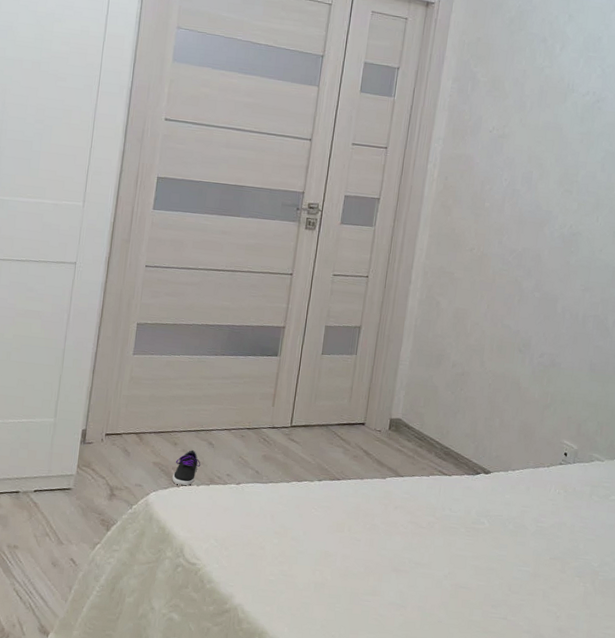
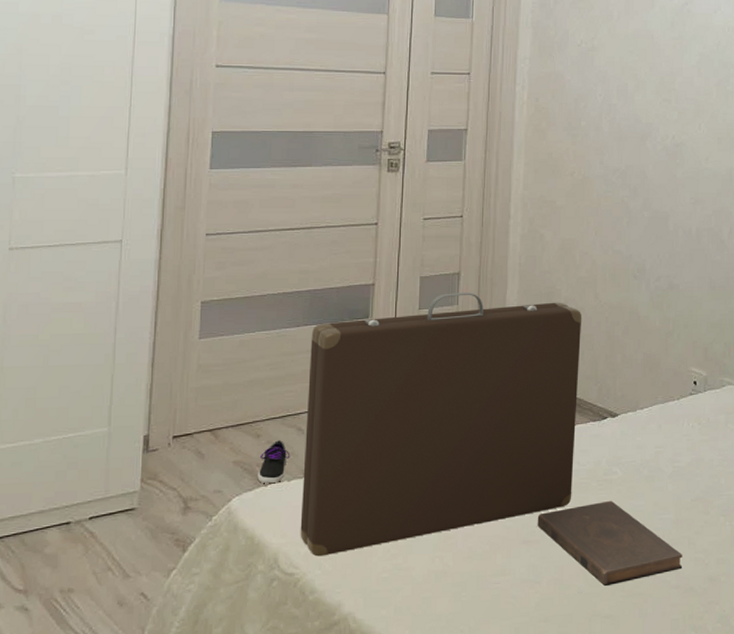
briefcase: none [203,343,468,554] -> present [300,291,582,557]
book: none [408,546,537,621] -> present [537,500,683,587]

